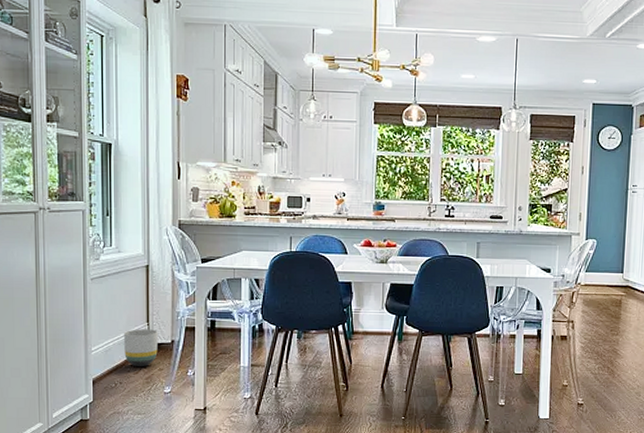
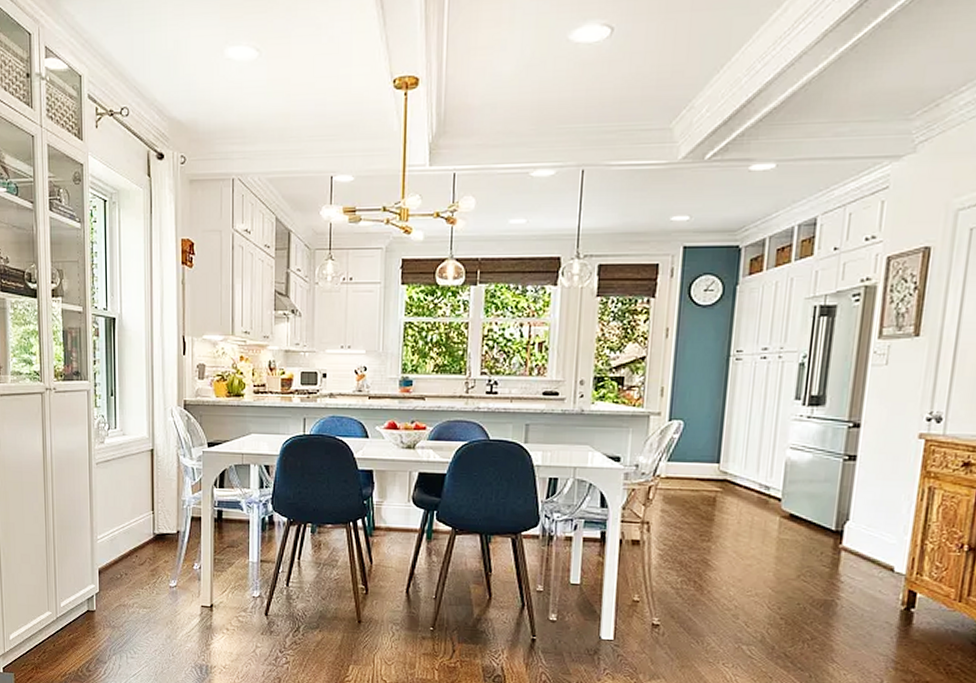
planter: present [124,329,158,368] -> none [129,517,163,559]

